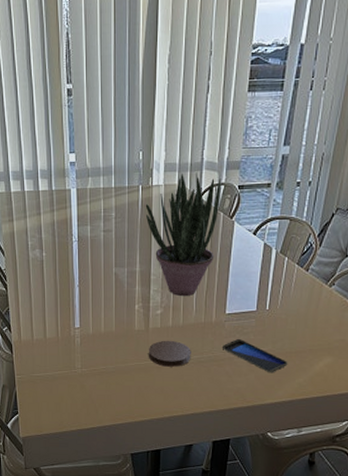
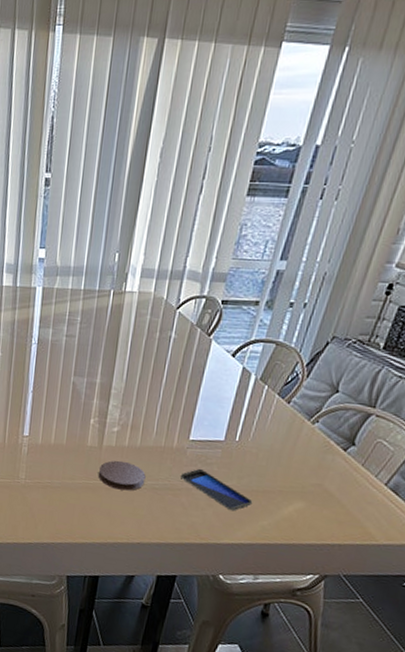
potted plant: present [145,172,222,297] -> none [114,280,204,416]

